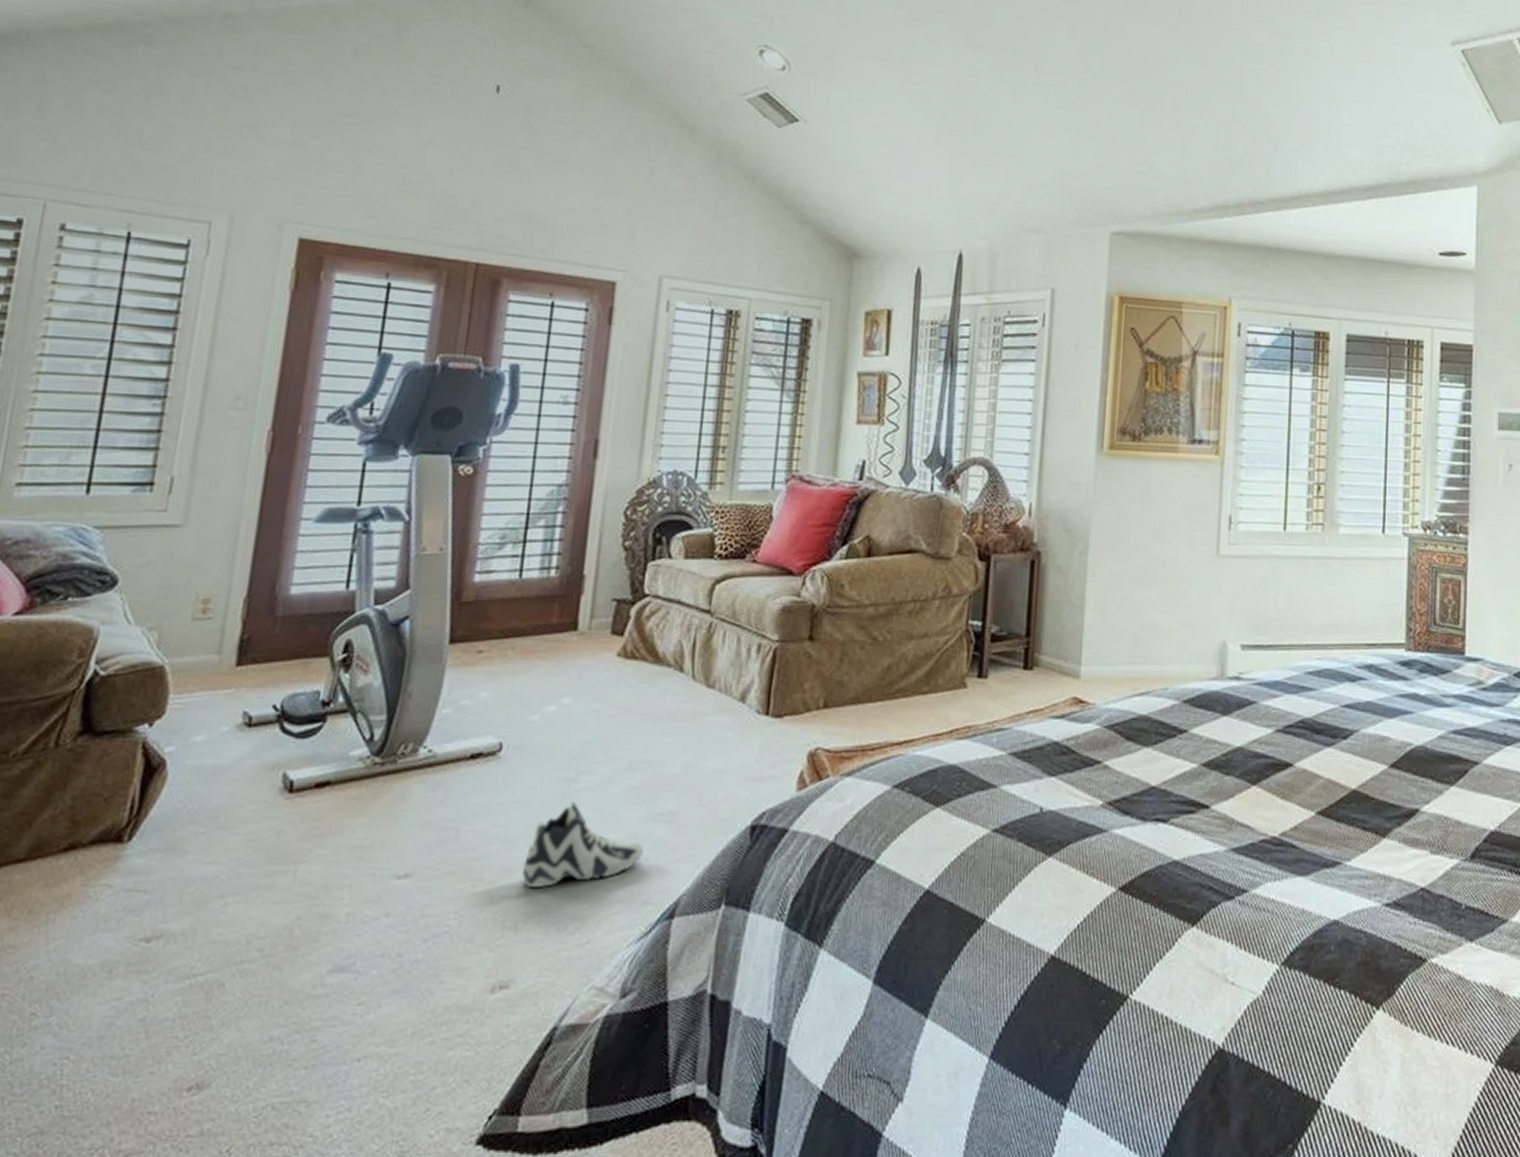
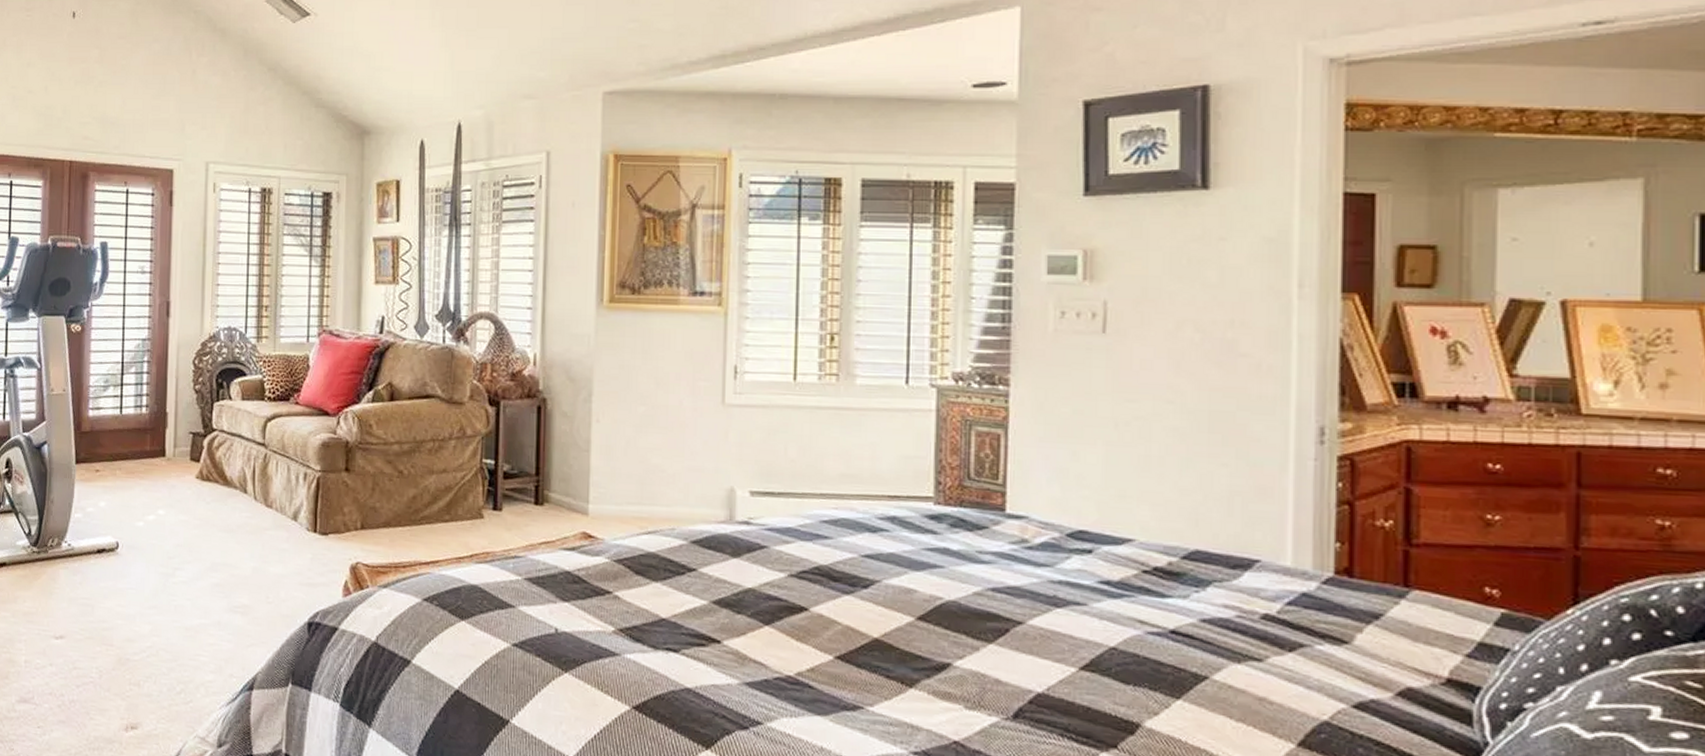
sneaker: present [522,802,644,887] -> none [140,592,227,656]

